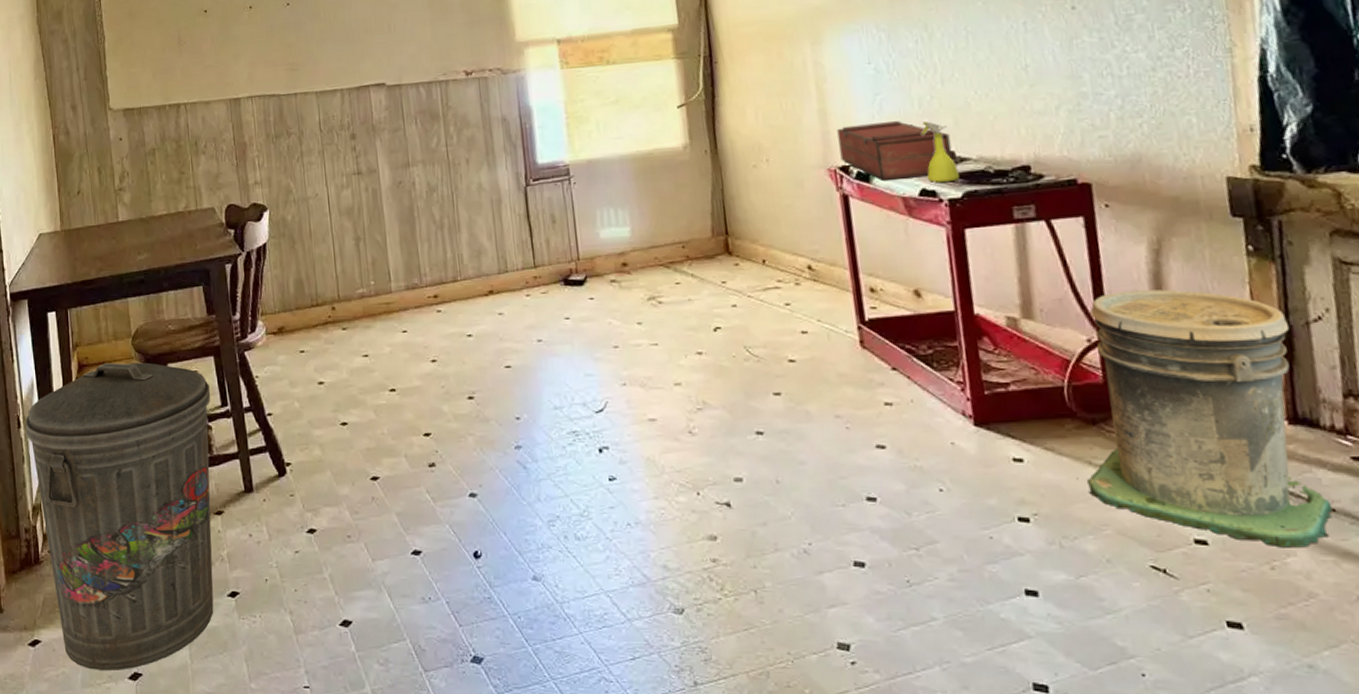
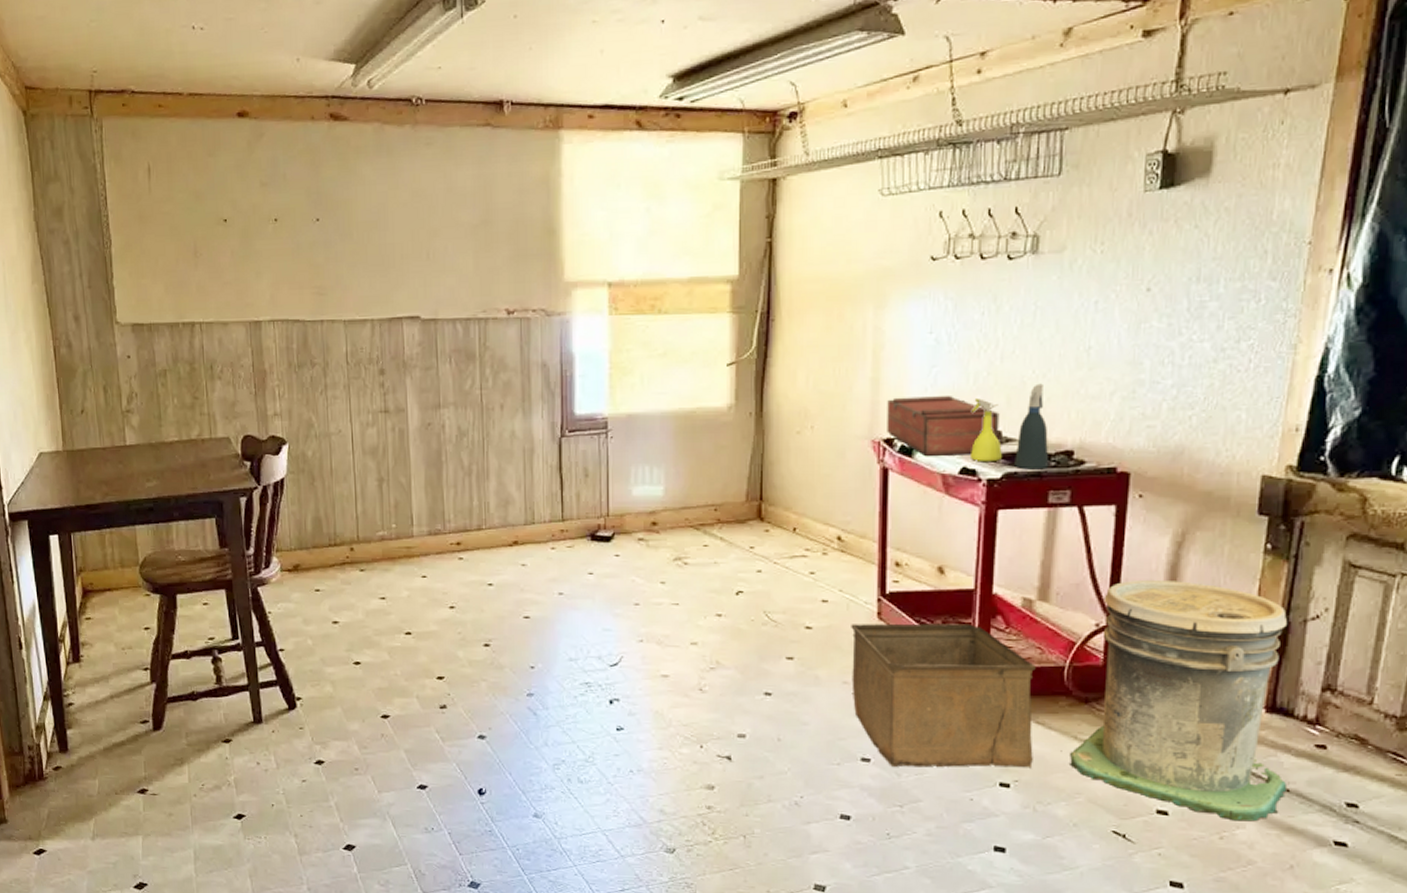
trash can: present [25,362,214,670] -> none [27,590,222,880]
storage bin: none [834,347,1050,505] -> present [851,623,1036,768]
spray bottle: none [971,103,1008,187] -> present [1014,383,1049,470]

